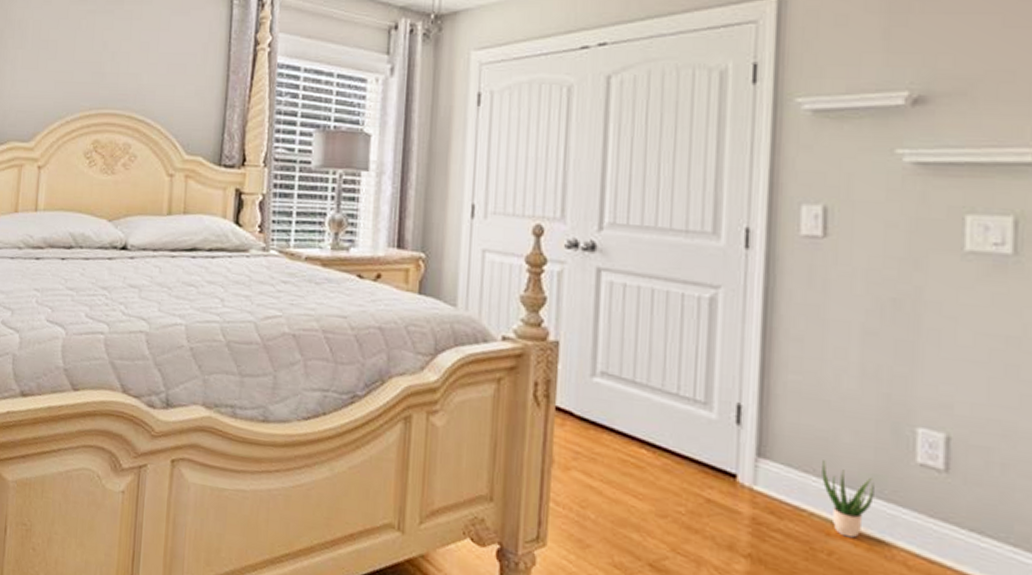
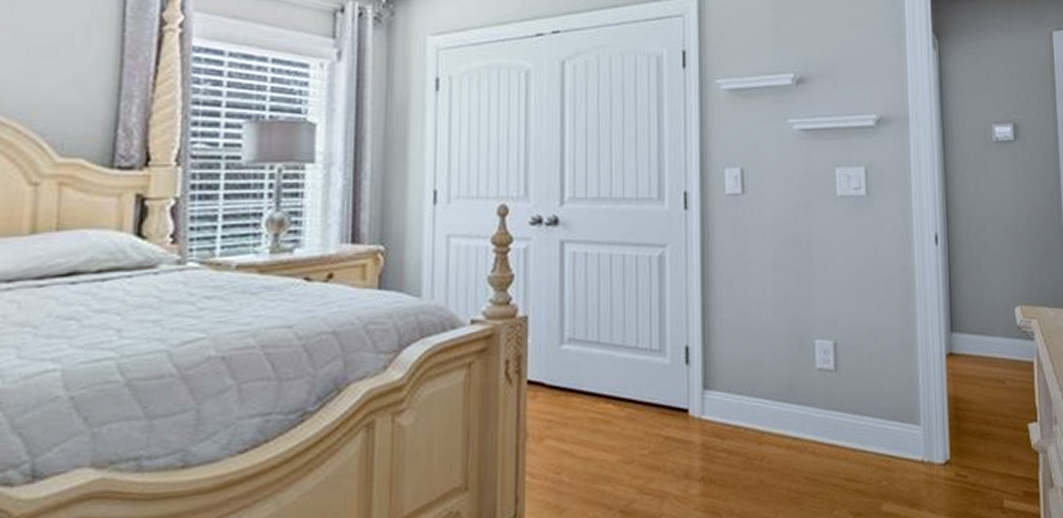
potted plant: present [822,460,874,538] -> none [752,381,790,442]

